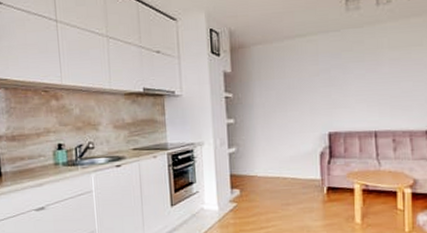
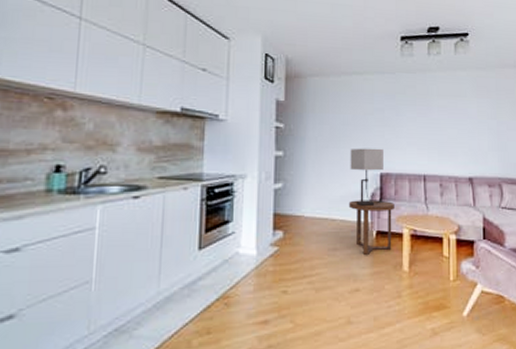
lamp: none [297,108,333,165] -> present [350,148,383,206]
side table: none [298,158,345,209] -> present [348,200,394,255]

